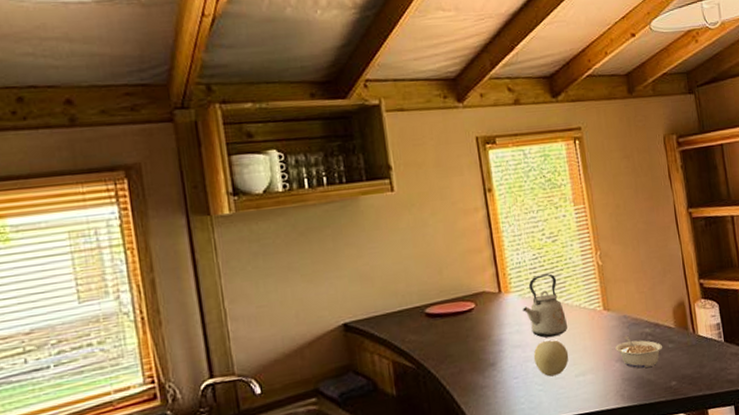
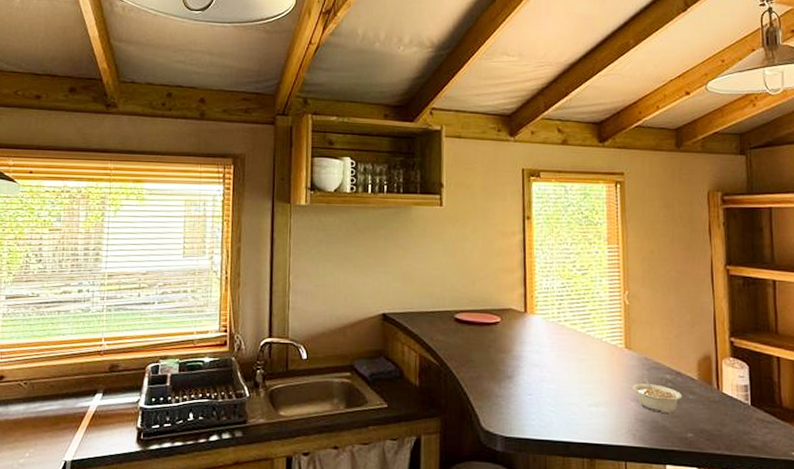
kettle: present [523,273,568,338] -> none [545,303,587,364]
fruit: present [533,340,569,377] -> none [549,366,585,401]

